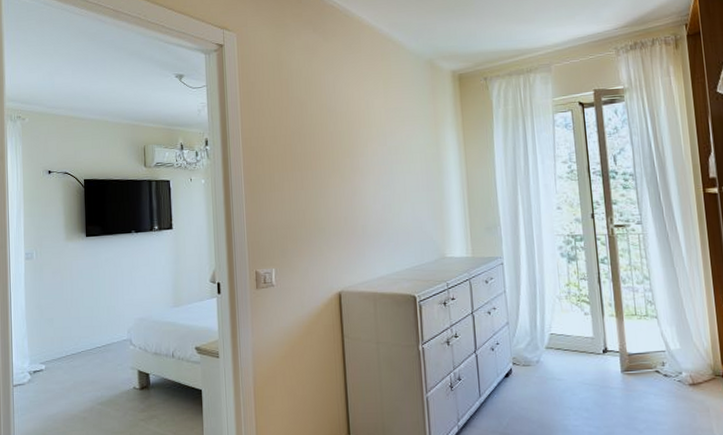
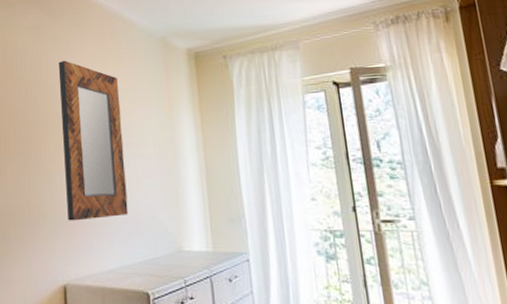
home mirror: none [331,81,398,233] -> present [58,61,129,221]

